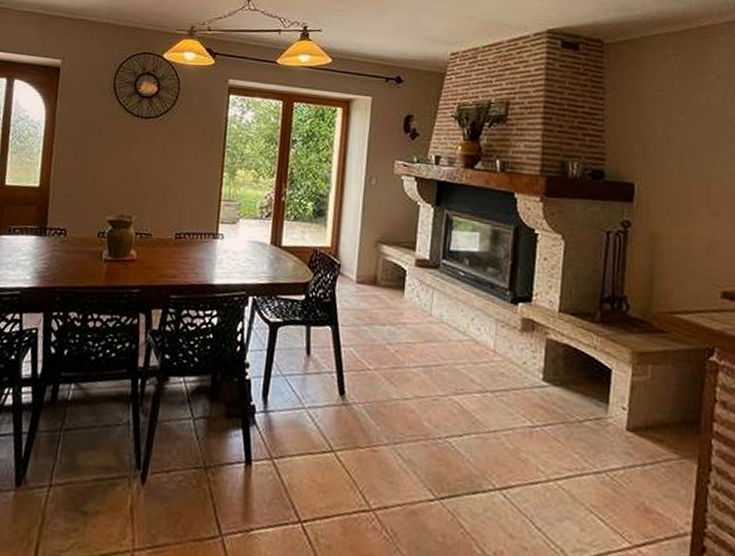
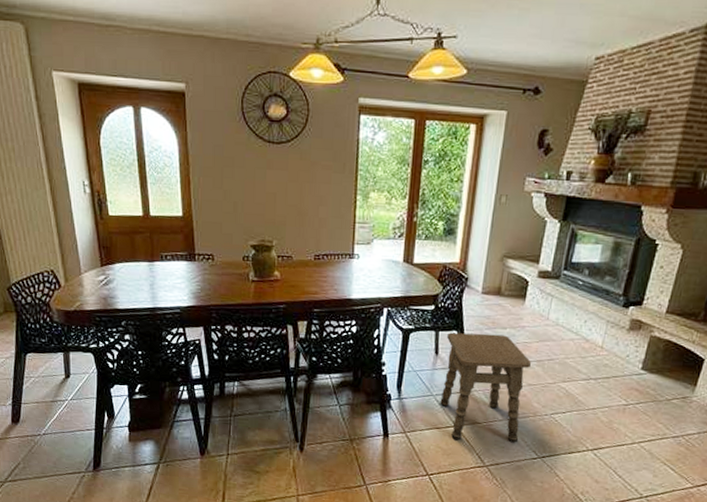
side table: none [313,328,416,477] -> present [440,332,531,443]

